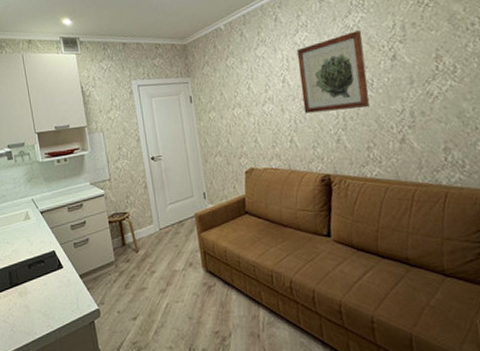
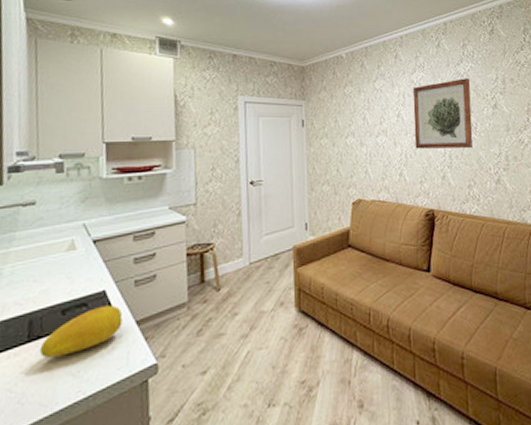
fruit: none [18,262,70,300] -> present [39,305,123,358]

